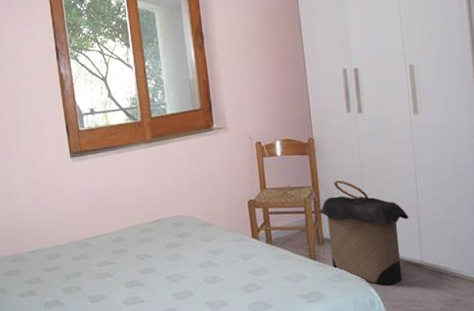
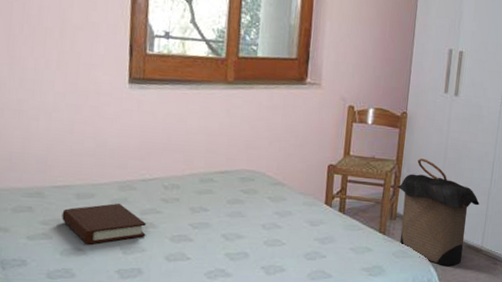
book: none [40,259,105,297] -> present [62,203,146,244]

